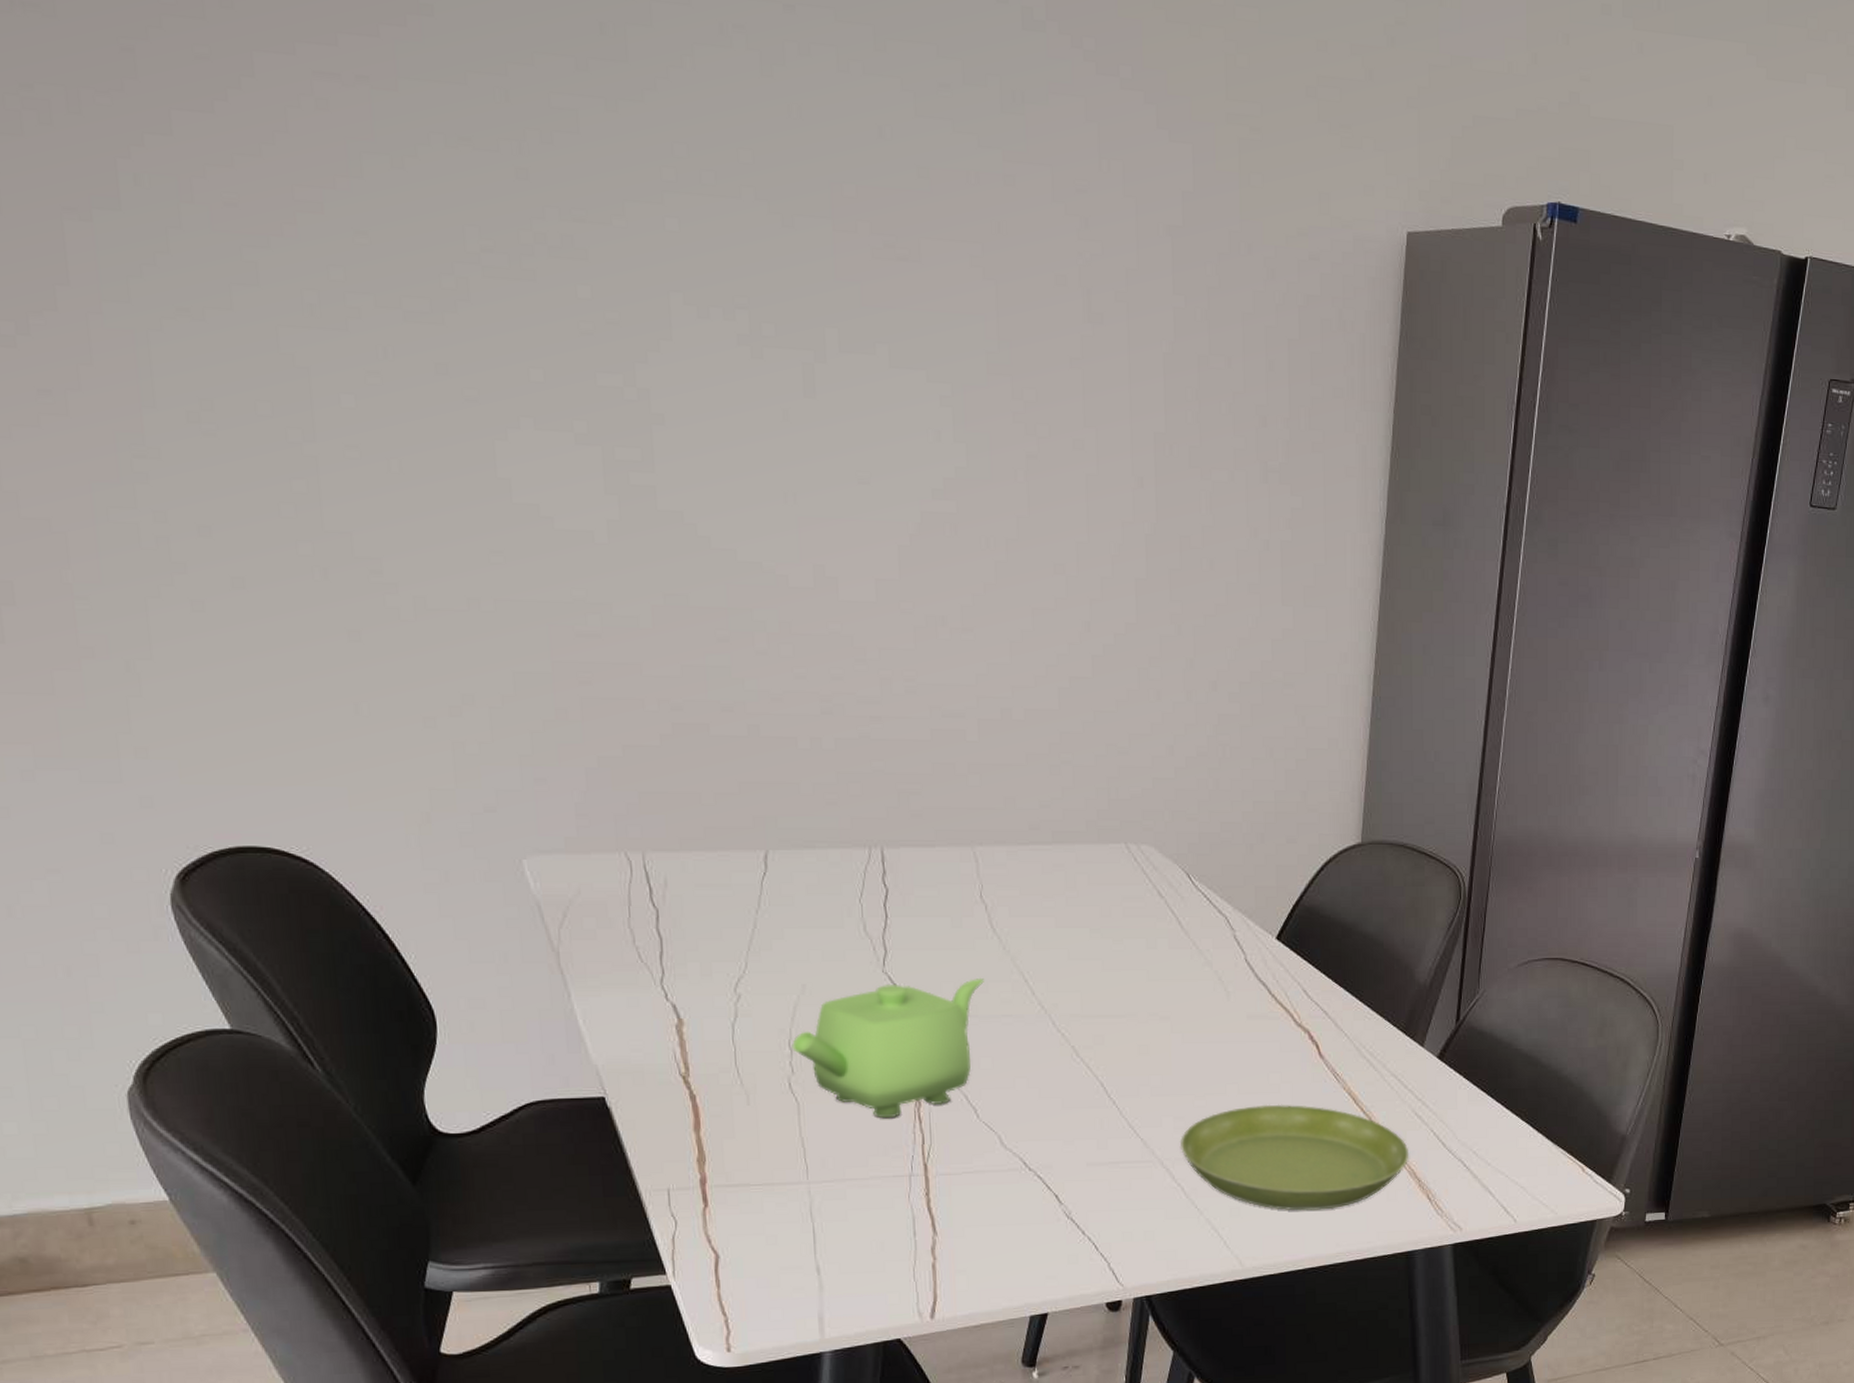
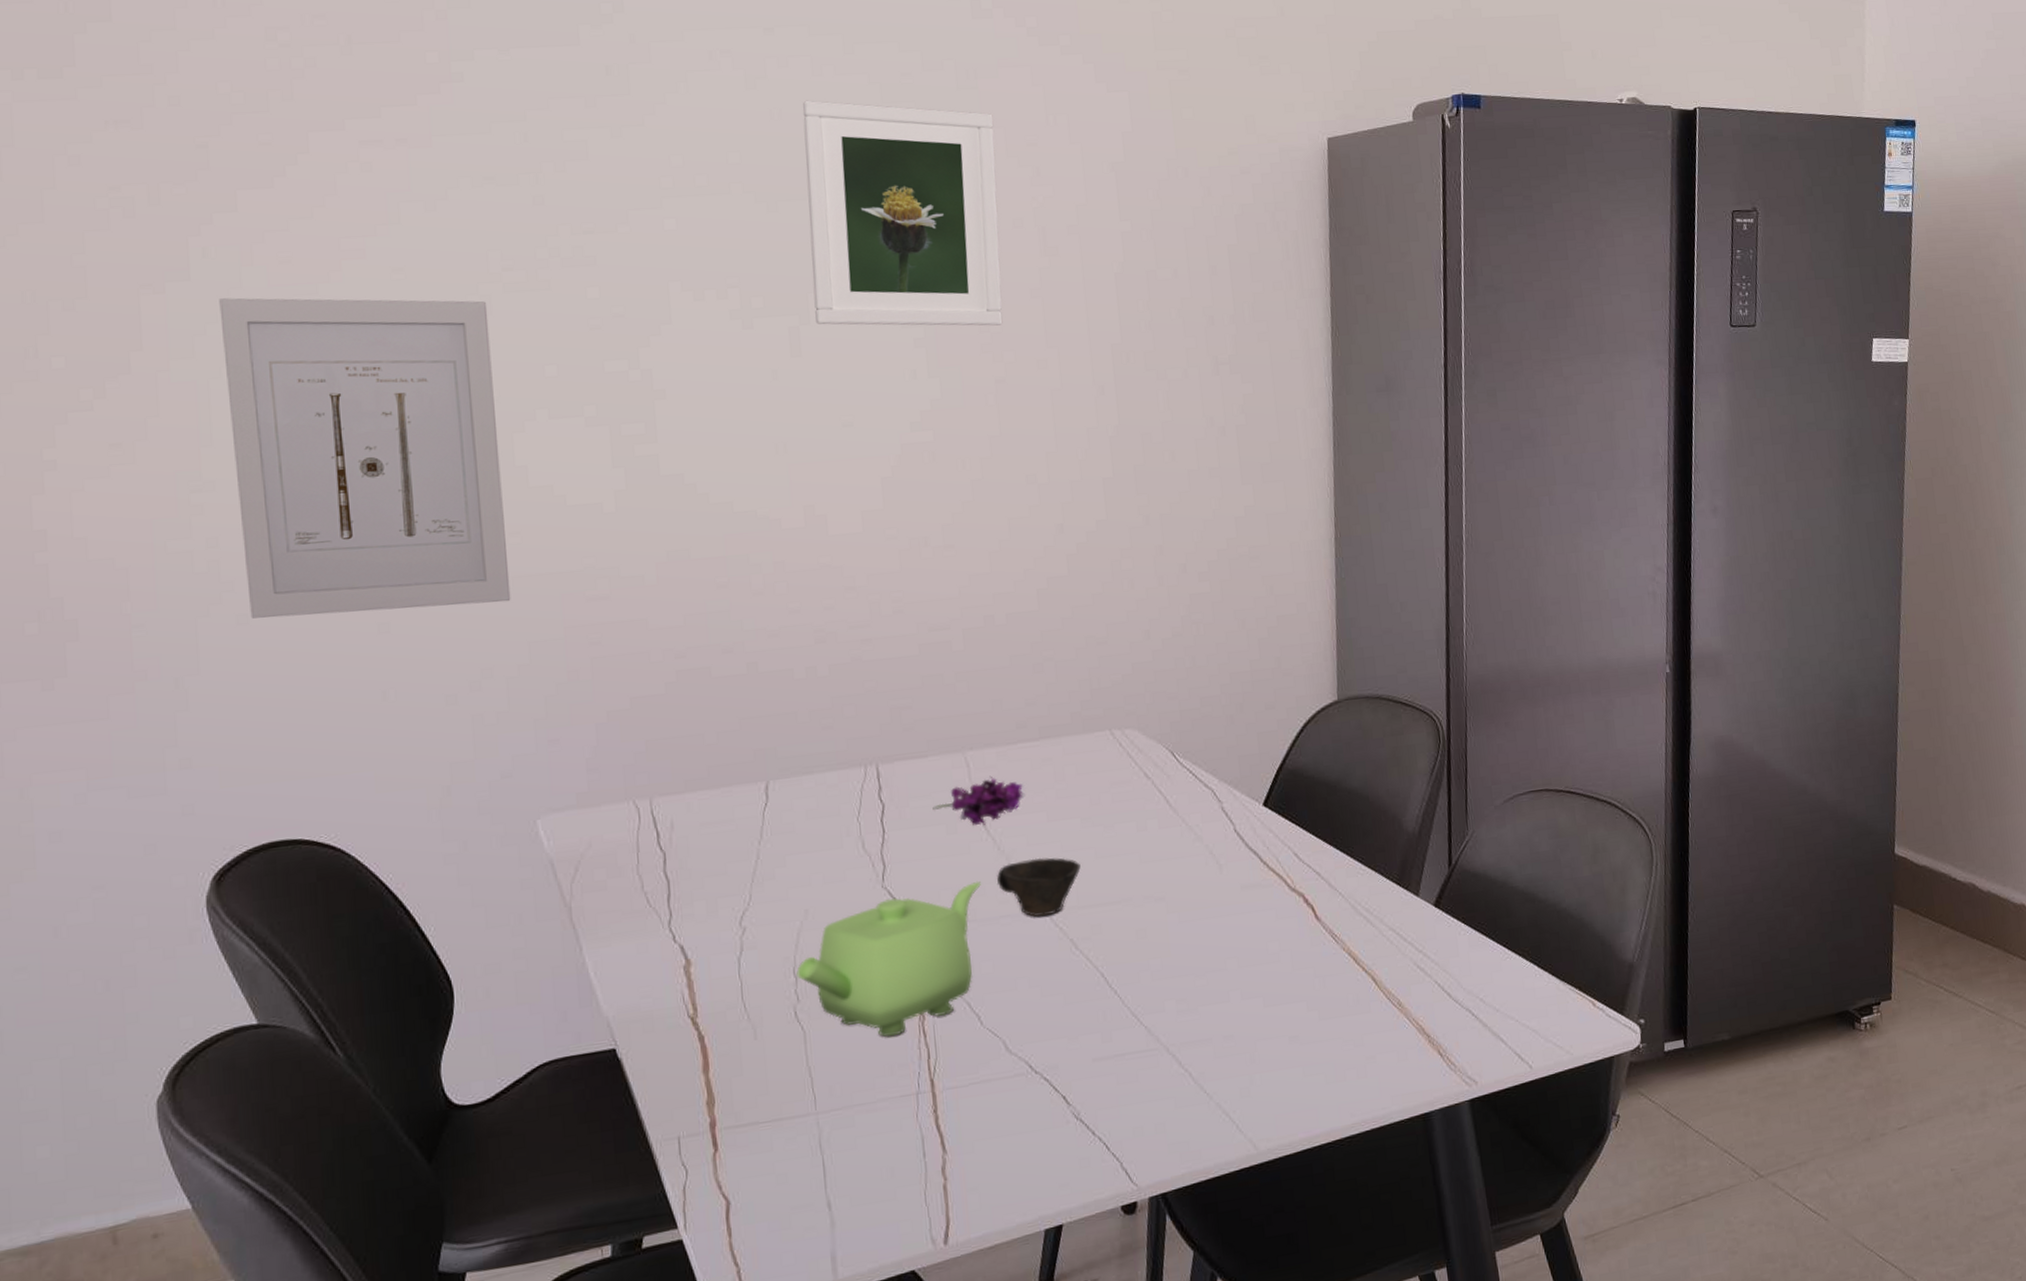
wall art: none [156,237,494,626] -> present [219,298,511,619]
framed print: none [825,99,1041,394] -> present [802,100,1003,326]
flower: none [938,874,1035,923] -> present [933,776,1026,826]
cup: none [1000,962,1087,1021] -> present [996,857,1081,917]
saucer: present [1179,1104,1409,1211] -> none [1183,971,1416,1085]

